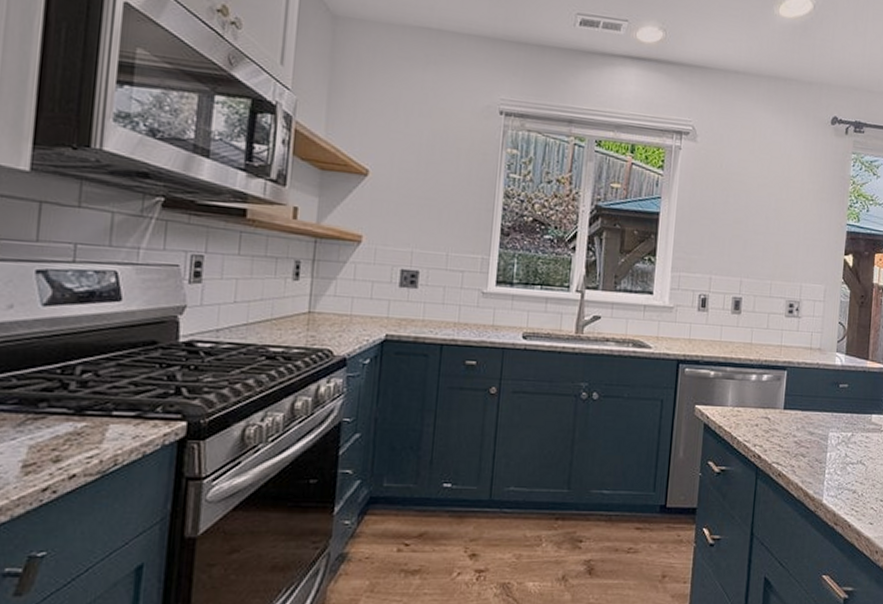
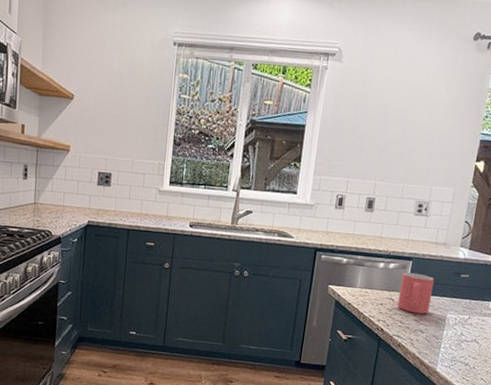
mug: none [774,384,812,434] -> present [397,272,434,314]

